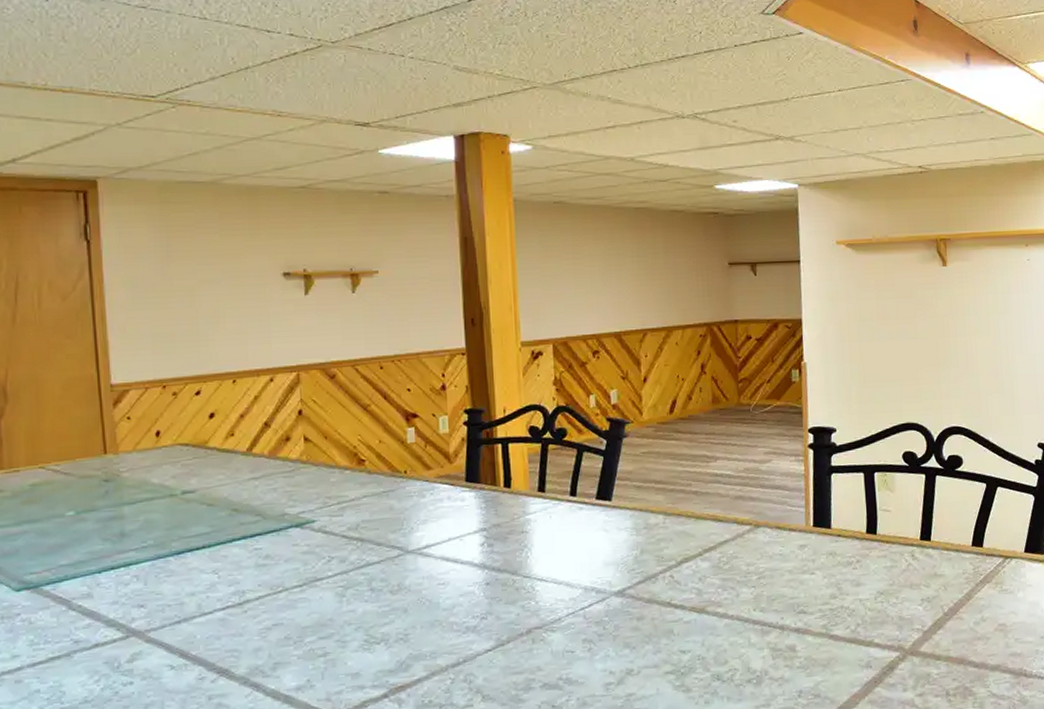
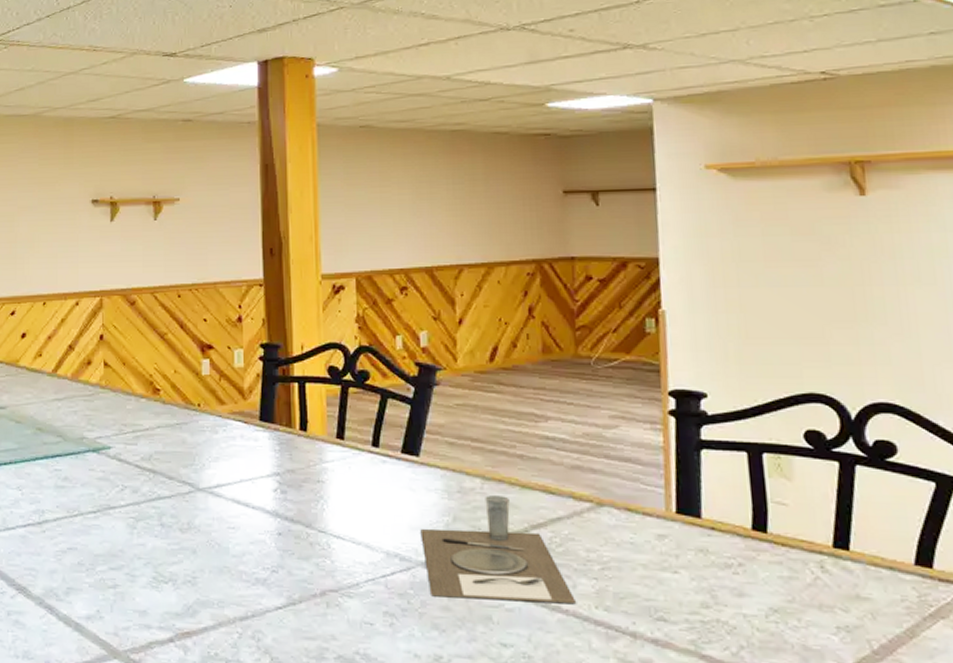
place setting: none [613,527,740,620] -> present [420,495,577,603]

